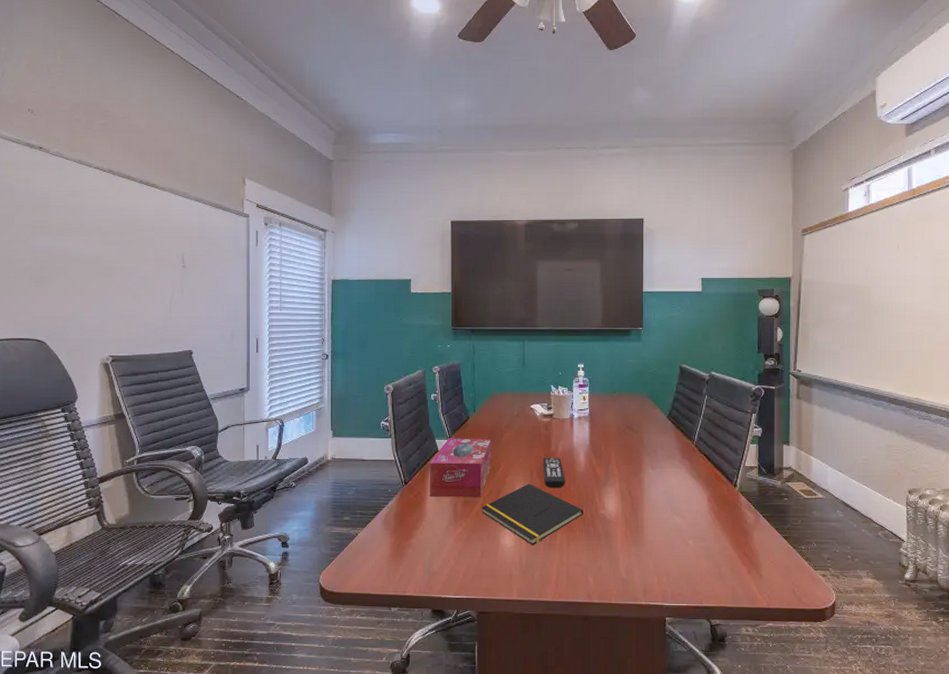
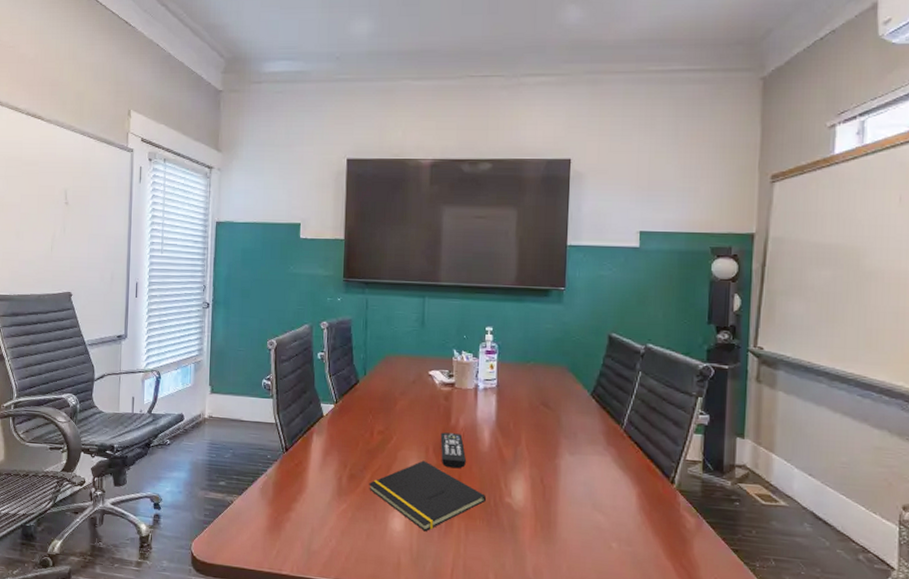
tissue box: present [429,438,492,498] -> none [311,402,383,472]

